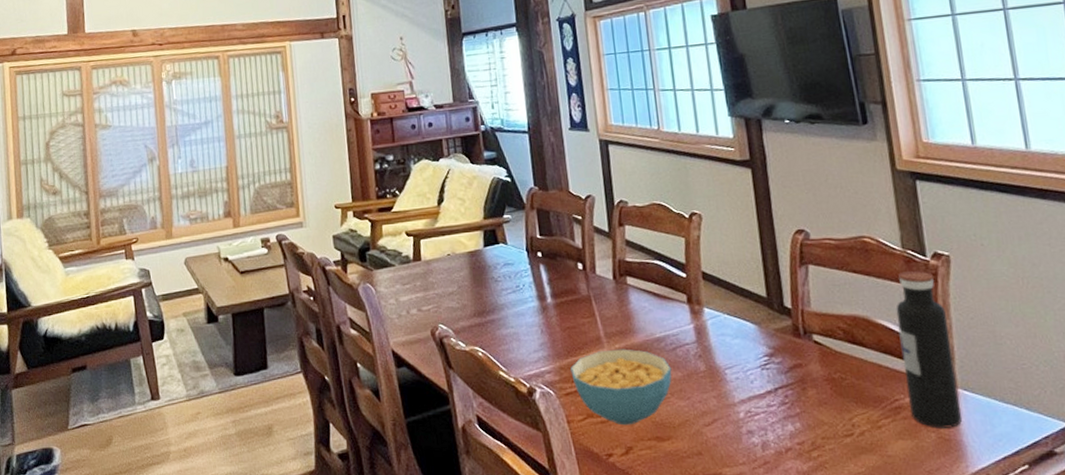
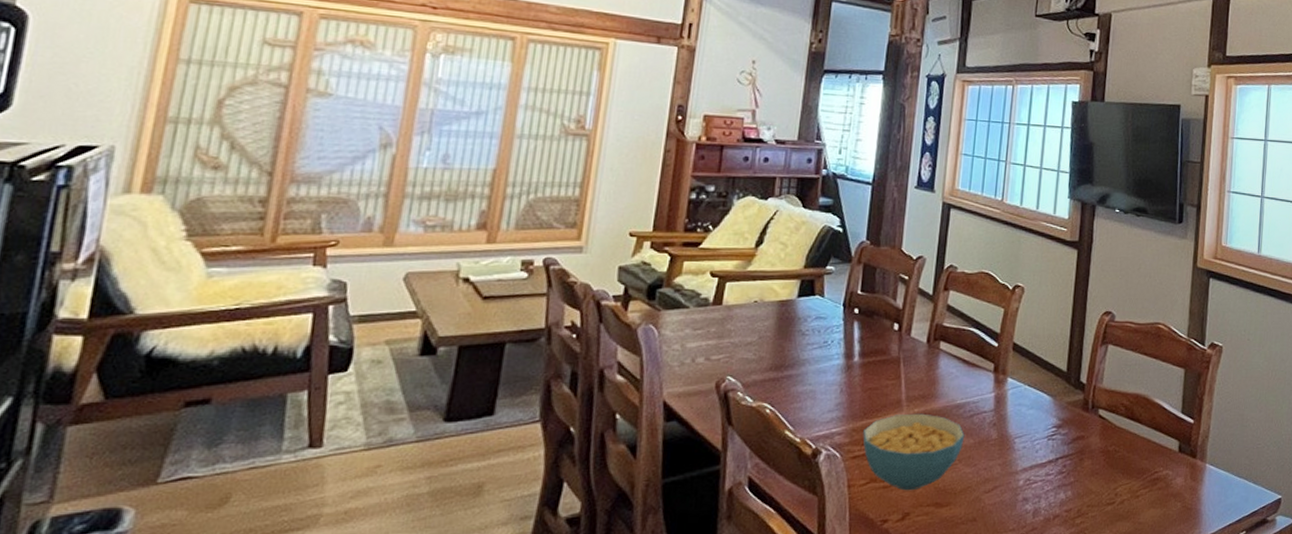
water bottle: present [896,270,962,428] -> none [1165,357,1211,498]

